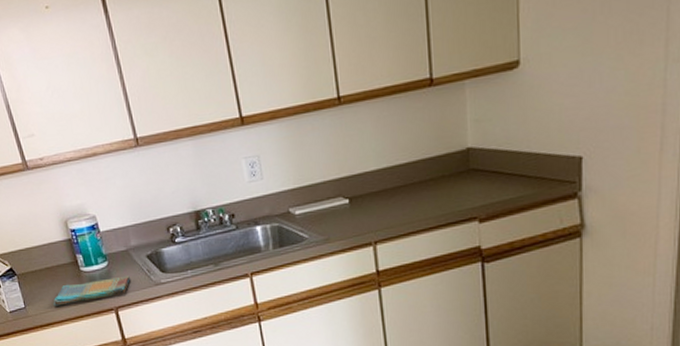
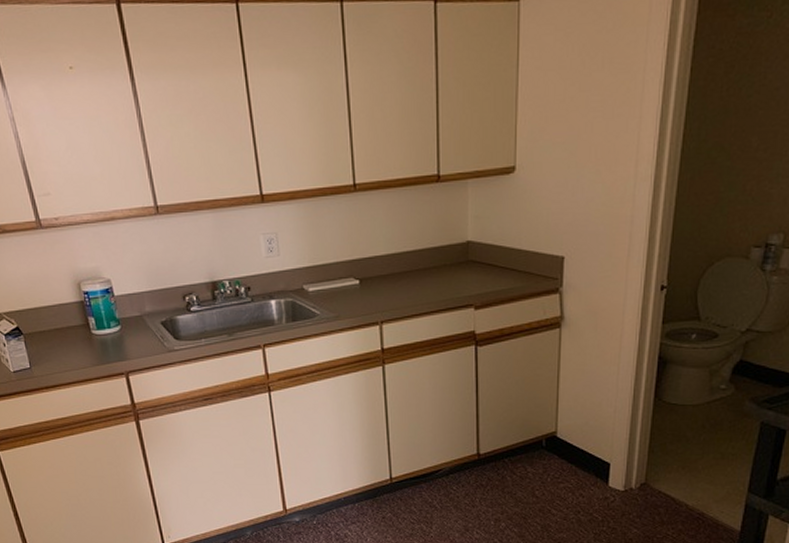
dish towel: present [53,275,130,306] -> none [61,340,143,368]

